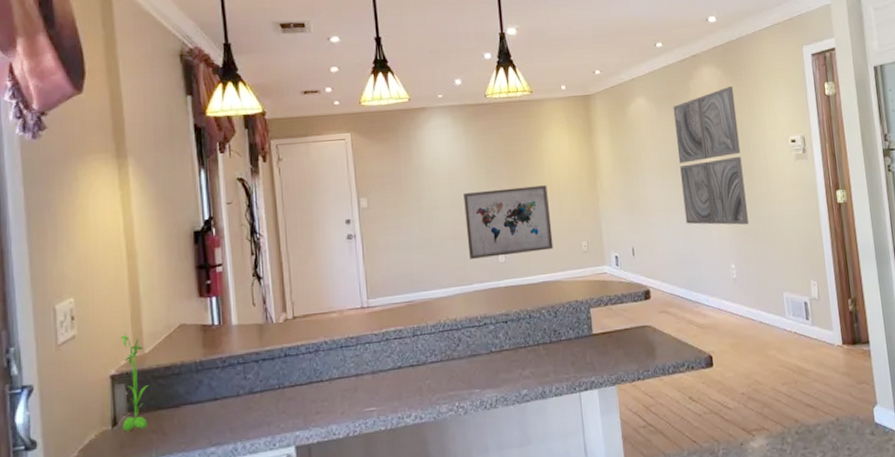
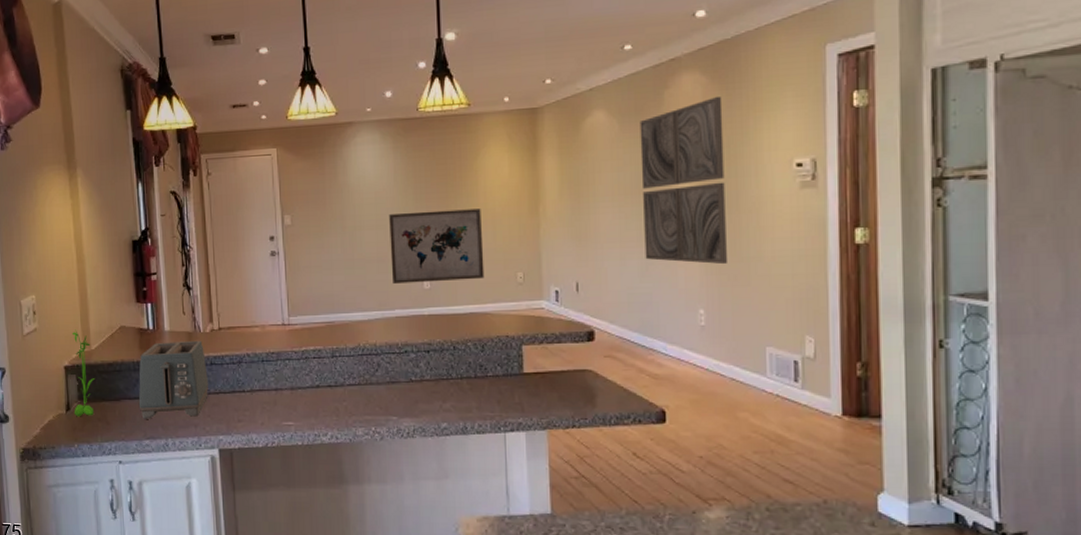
toaster: none [202,331,284,424] -> present [138,340,209,419]

